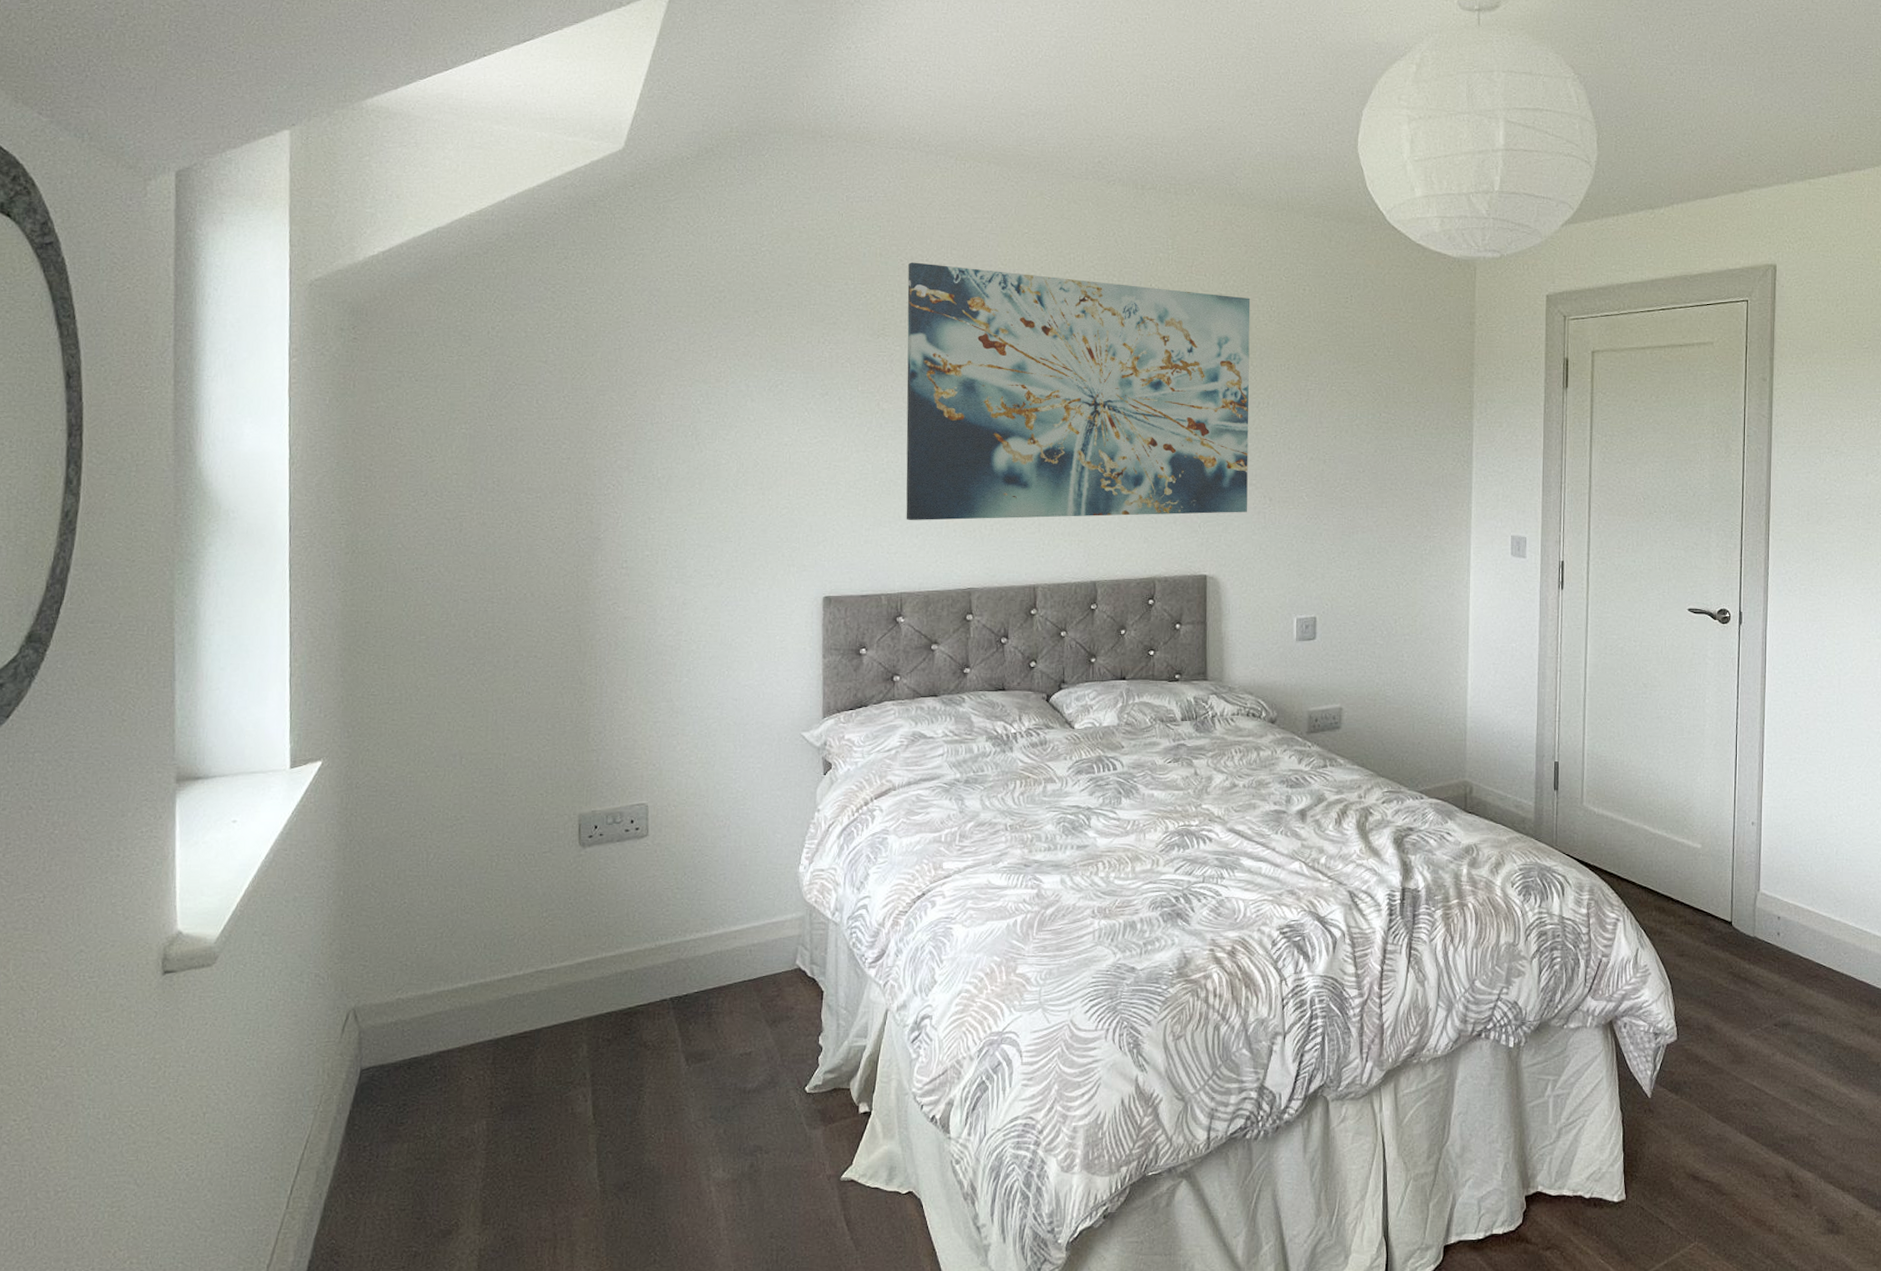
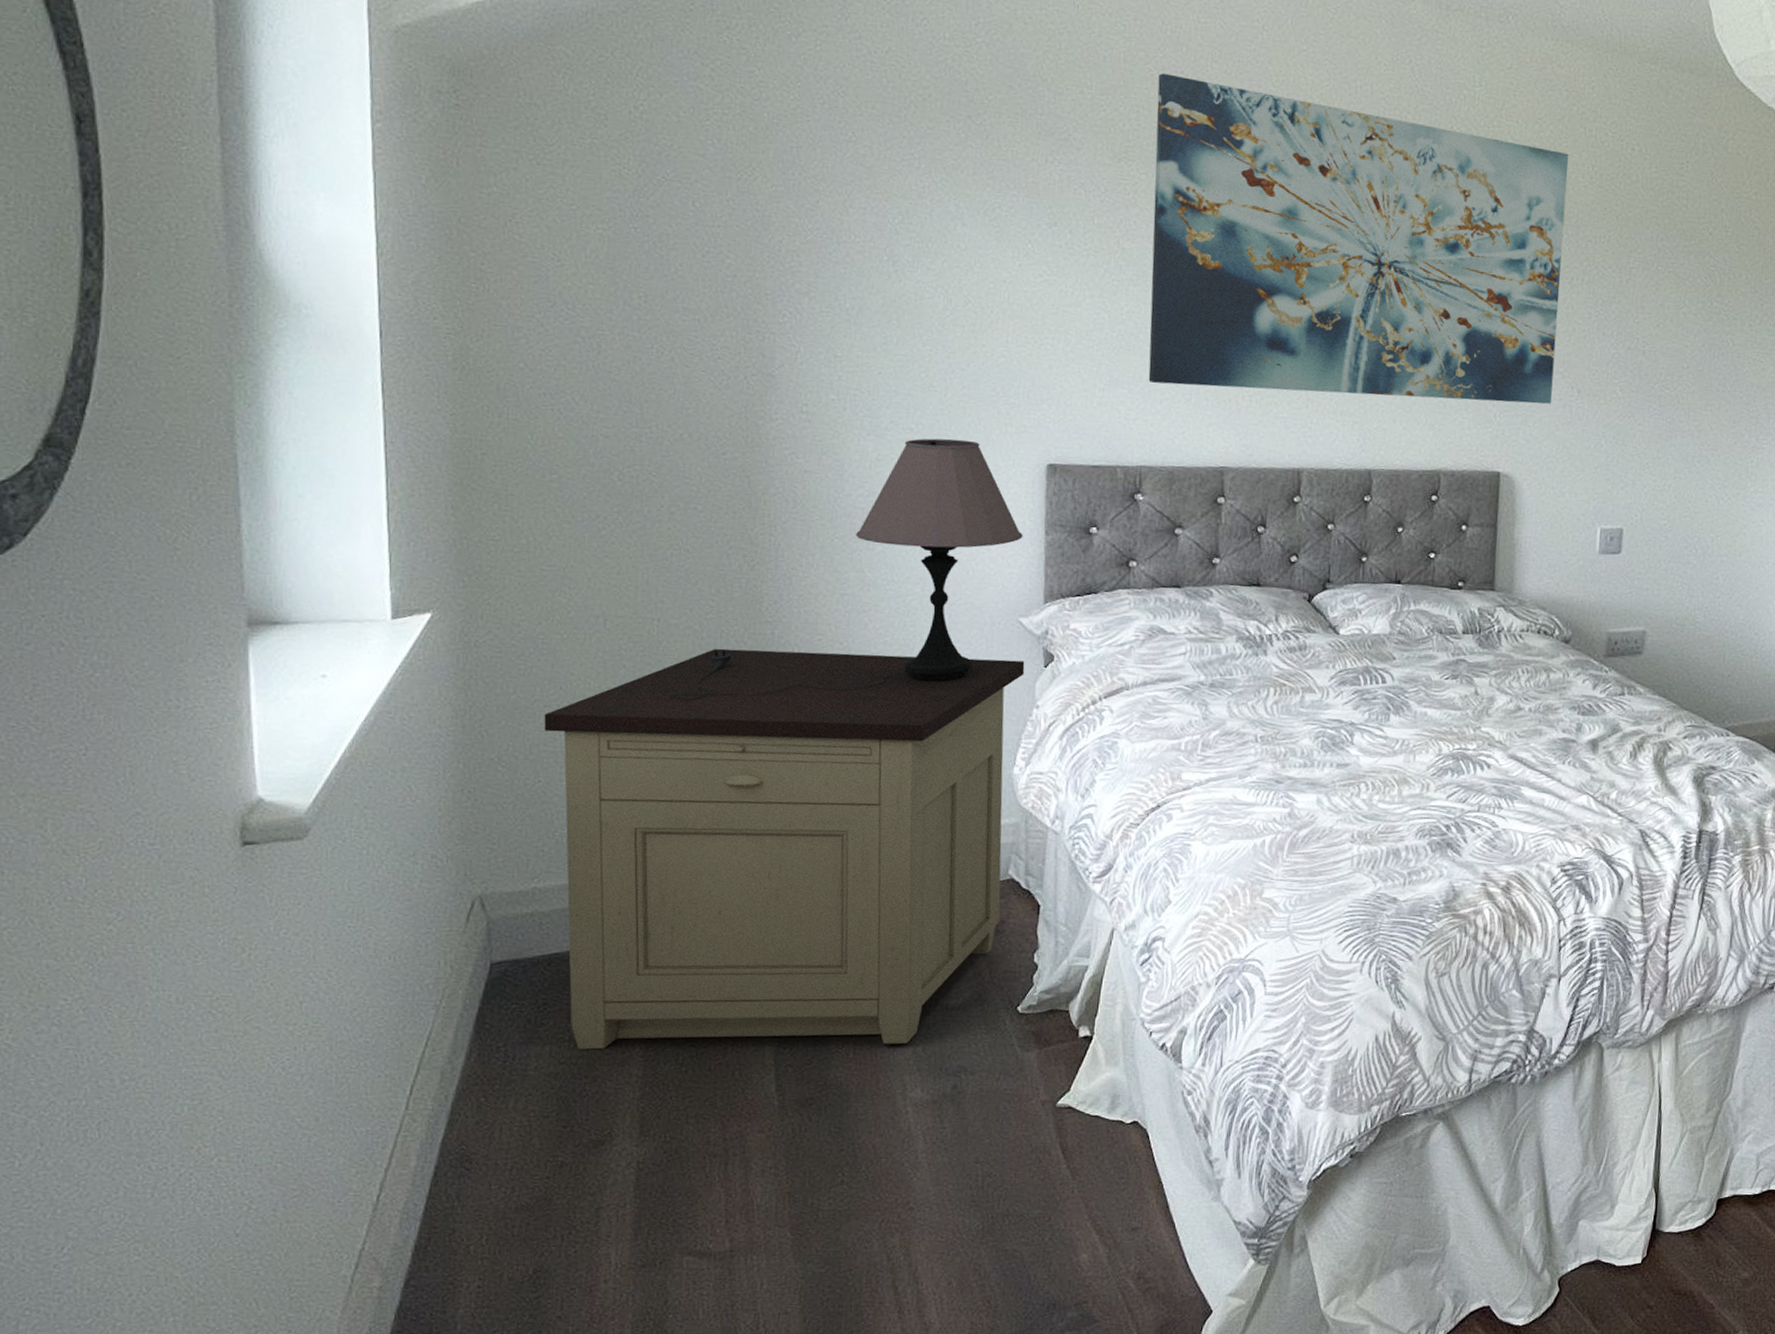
nightstand: none [409,770,807,1145] -> present [544,648,1025,1050]
table lamp: none [512,581,804,823] -> present [669,438,1023,700]

